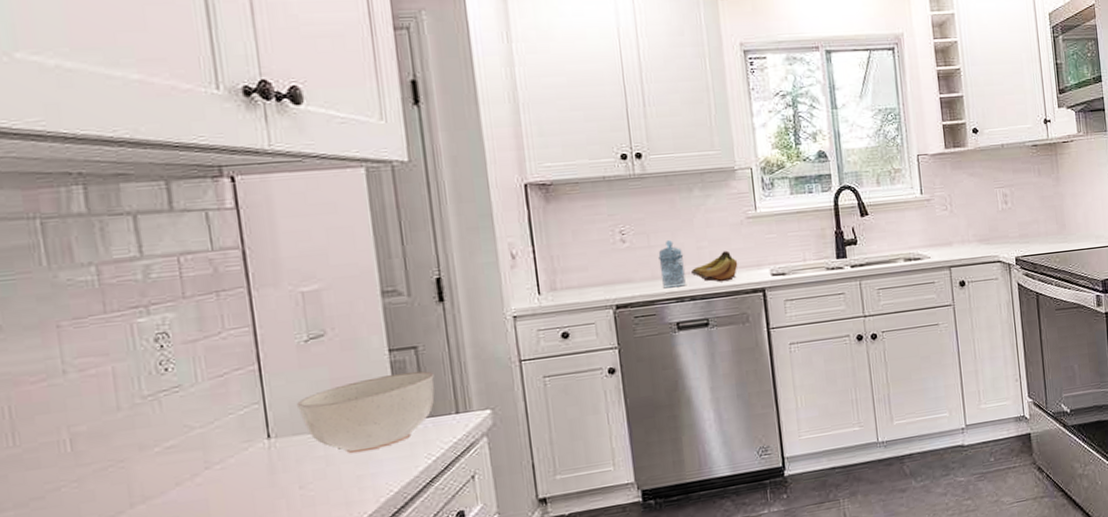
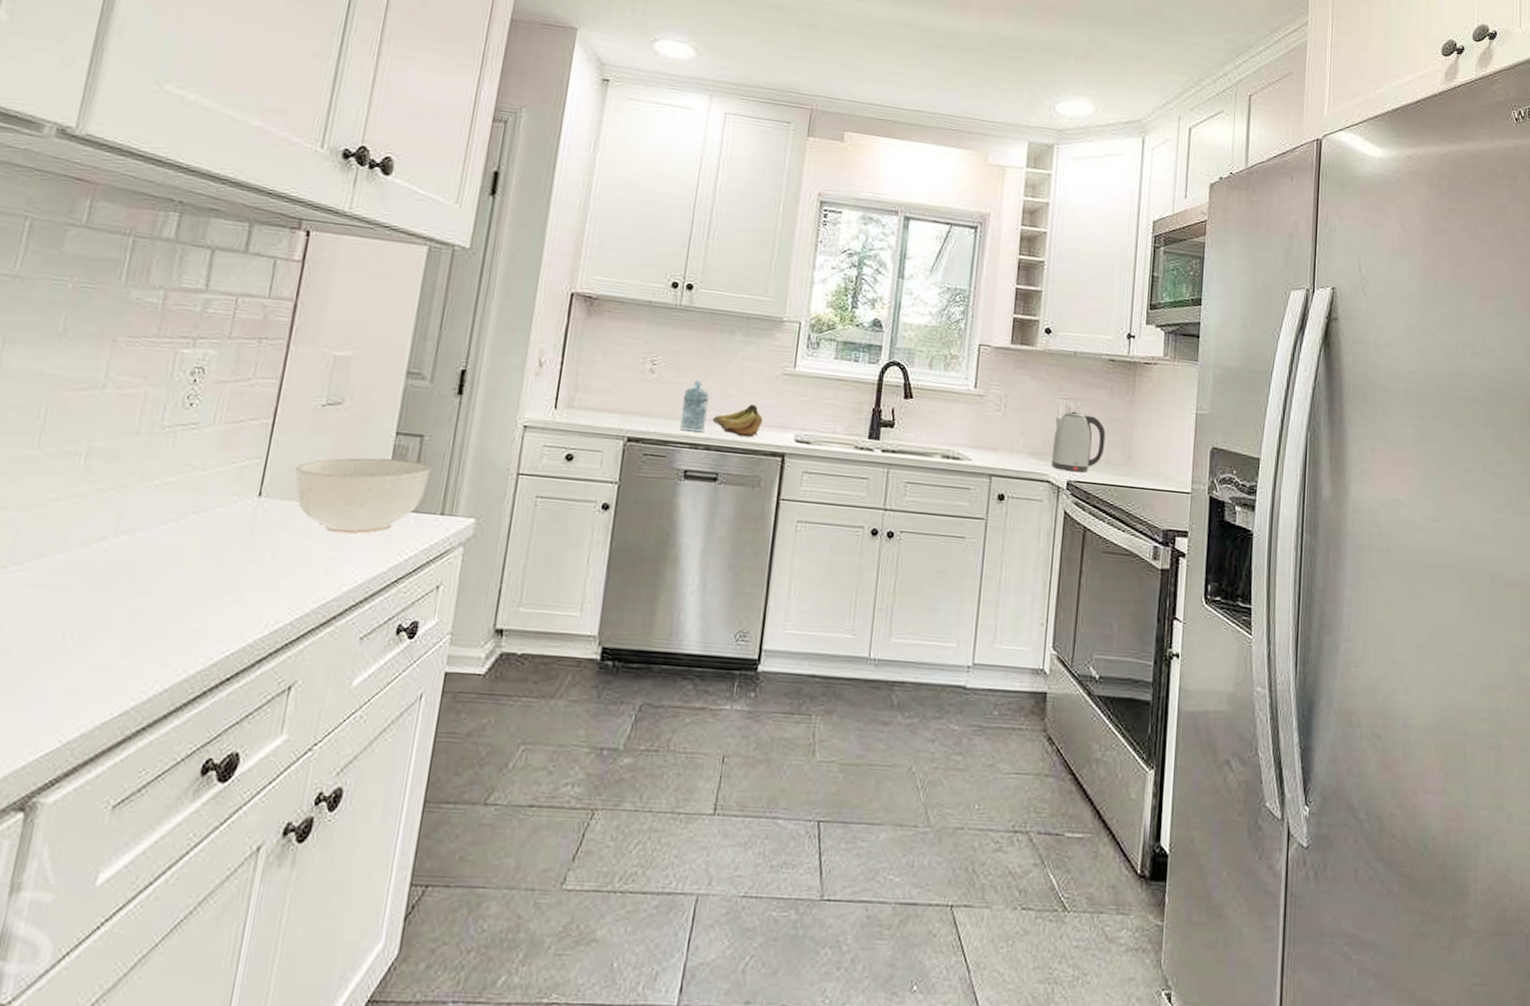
kettle: none [996,196,1042,250] -> present [1051,411,1106,473]

